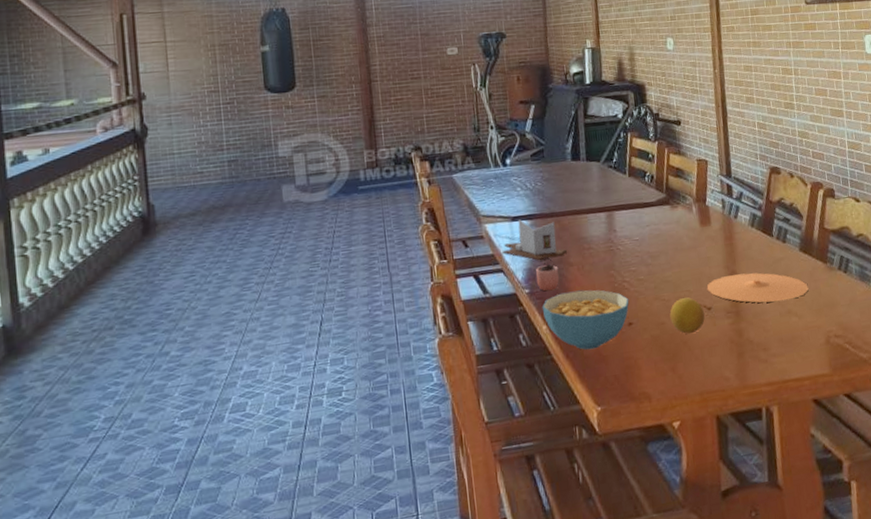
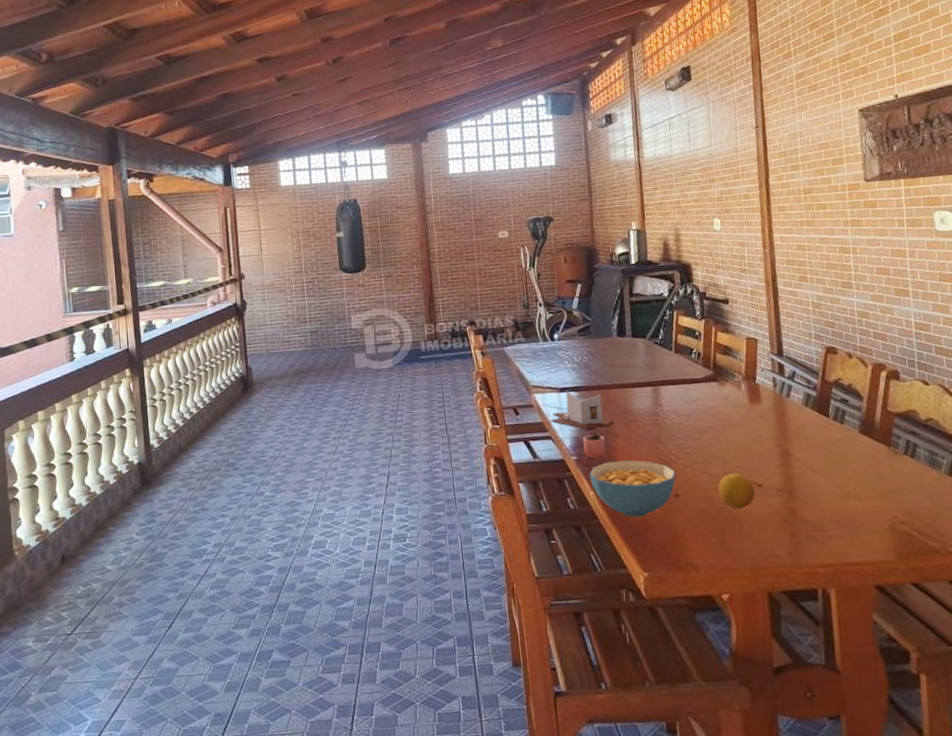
plate: present [706,272,809,303] -> none [757,452,870,484]

